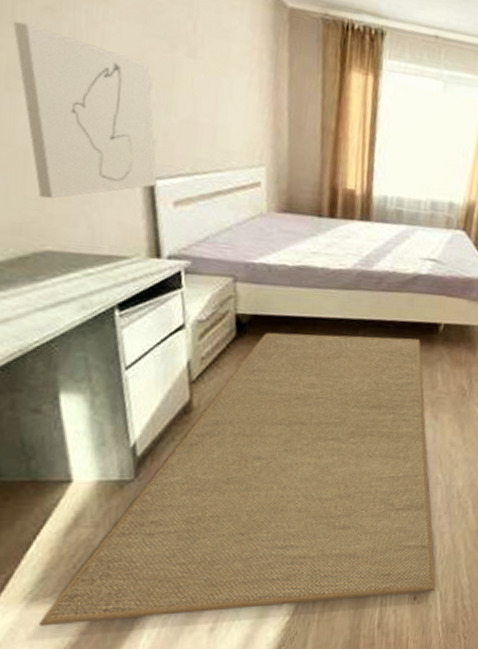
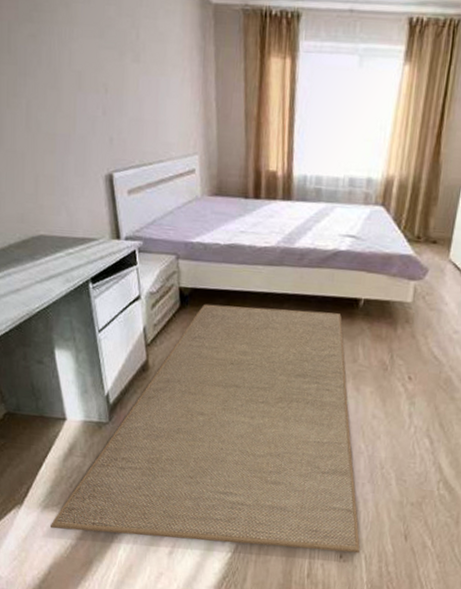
wall art: present [13,21,158,199] -> none [10,50,115,193]

